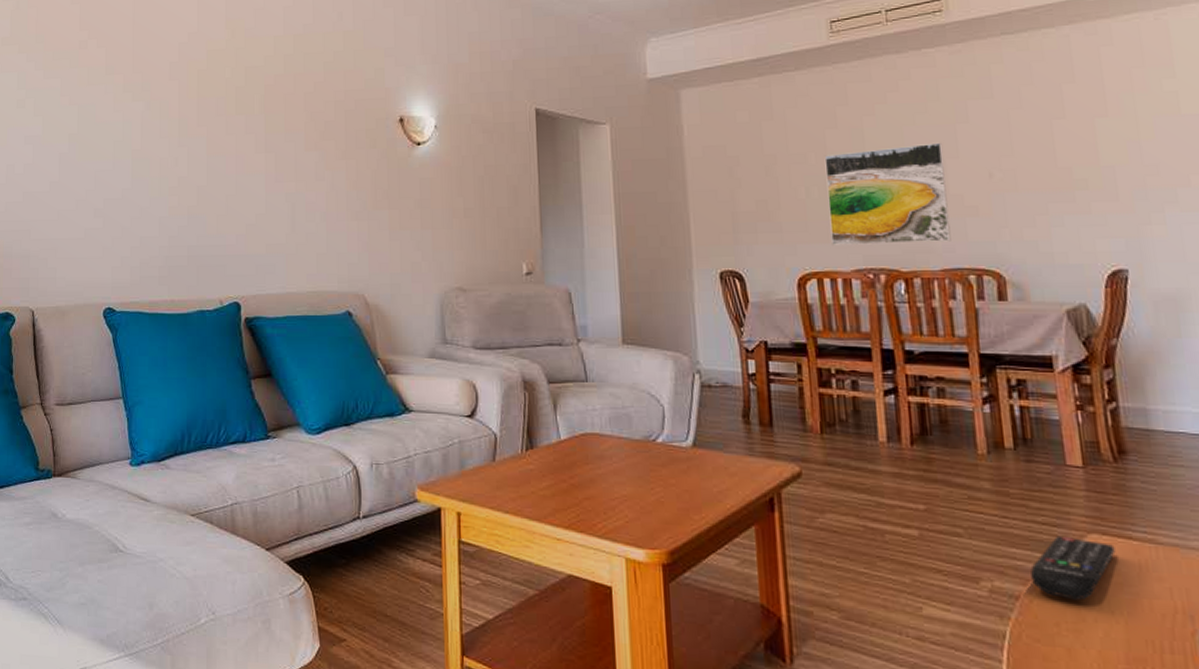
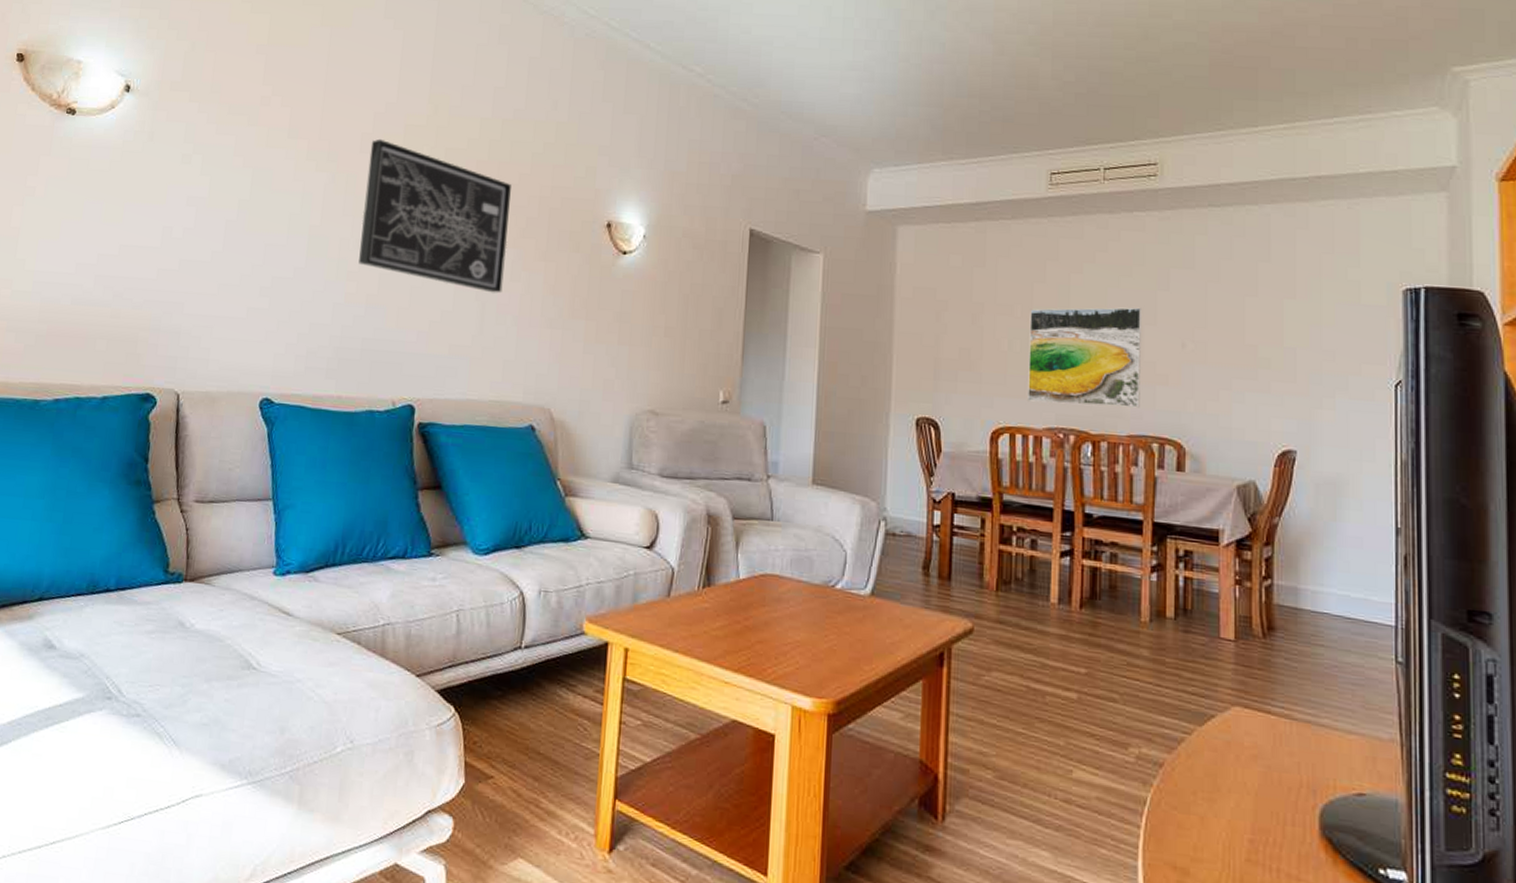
wall art: none [177,66,310,193] -> present [359,138,511,293]
remote control: present [1030,535,1116,600] -> none [1176,706,1254,771]

